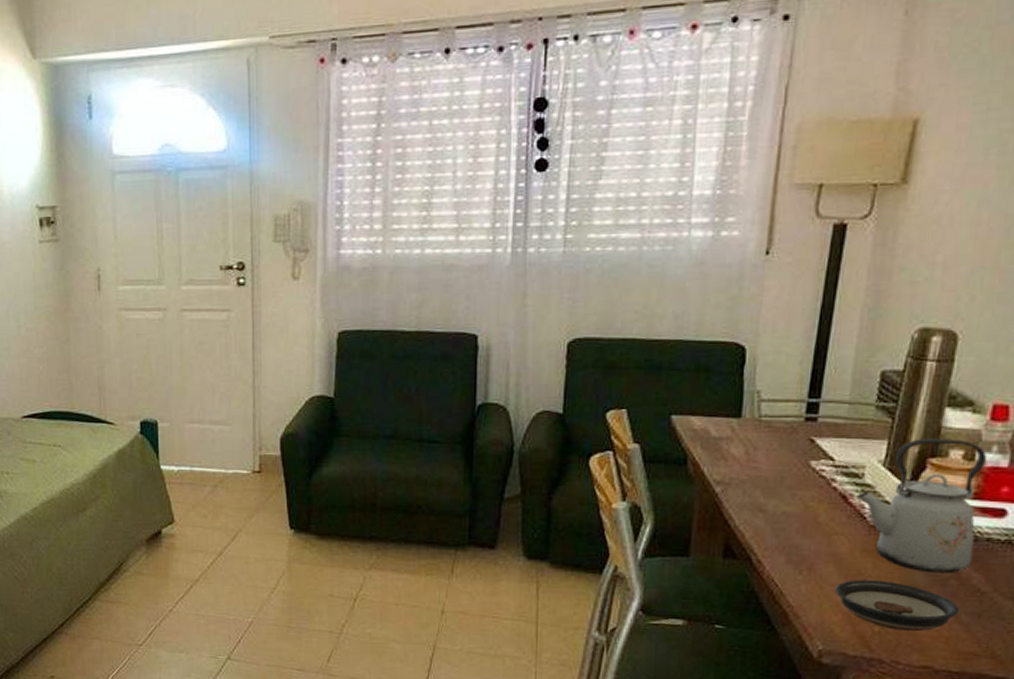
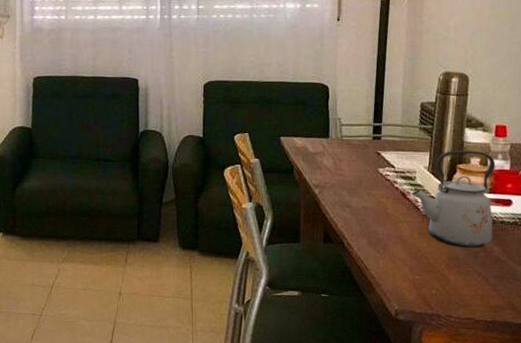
saucer: present [835,580,960,632] -> none [403,255,488,293]

